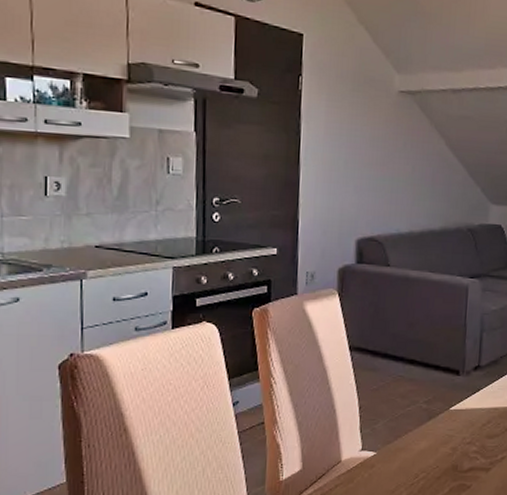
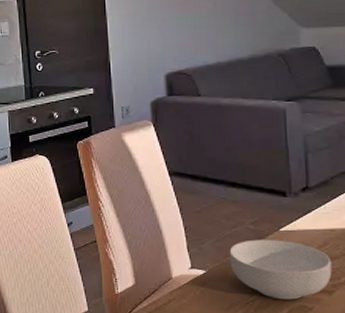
cereal bowl: none [400,419,492,479] -> present [229,239,332,300]

